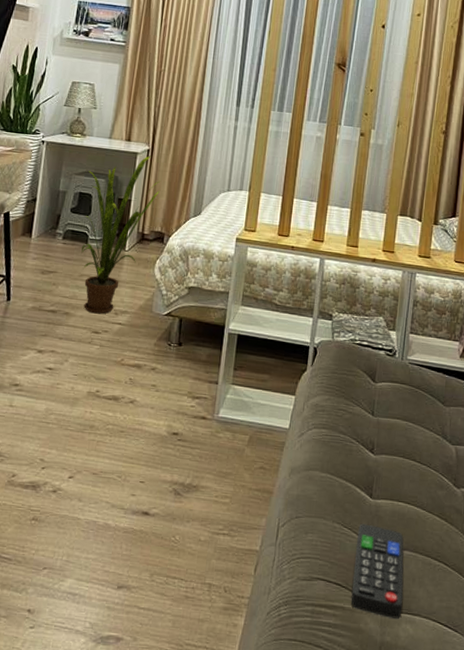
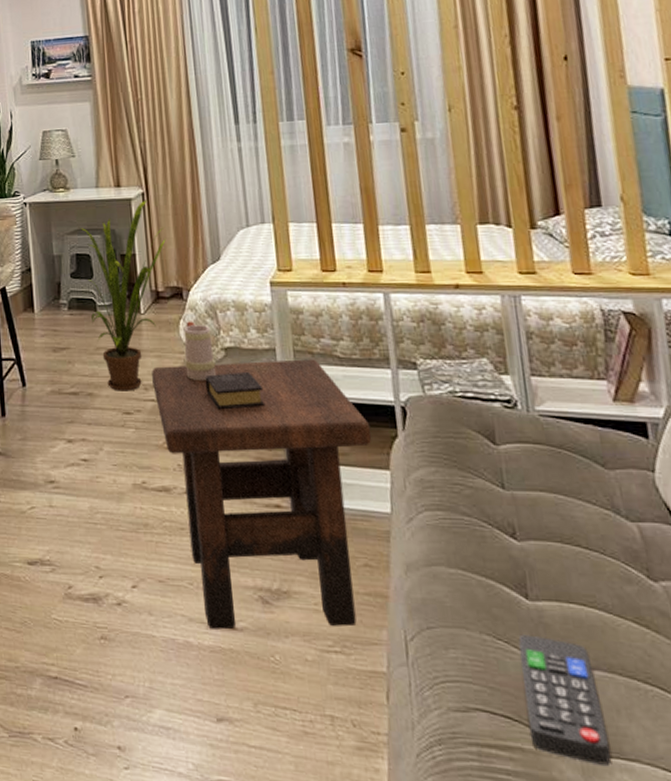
side table: none [122,296,288,515] -> present [152,359,372,630]
mug: none [152,261,181,312] -> present [184,321,216,381]
book: none [166,307,213,338] -> present [204,371,266,410]

